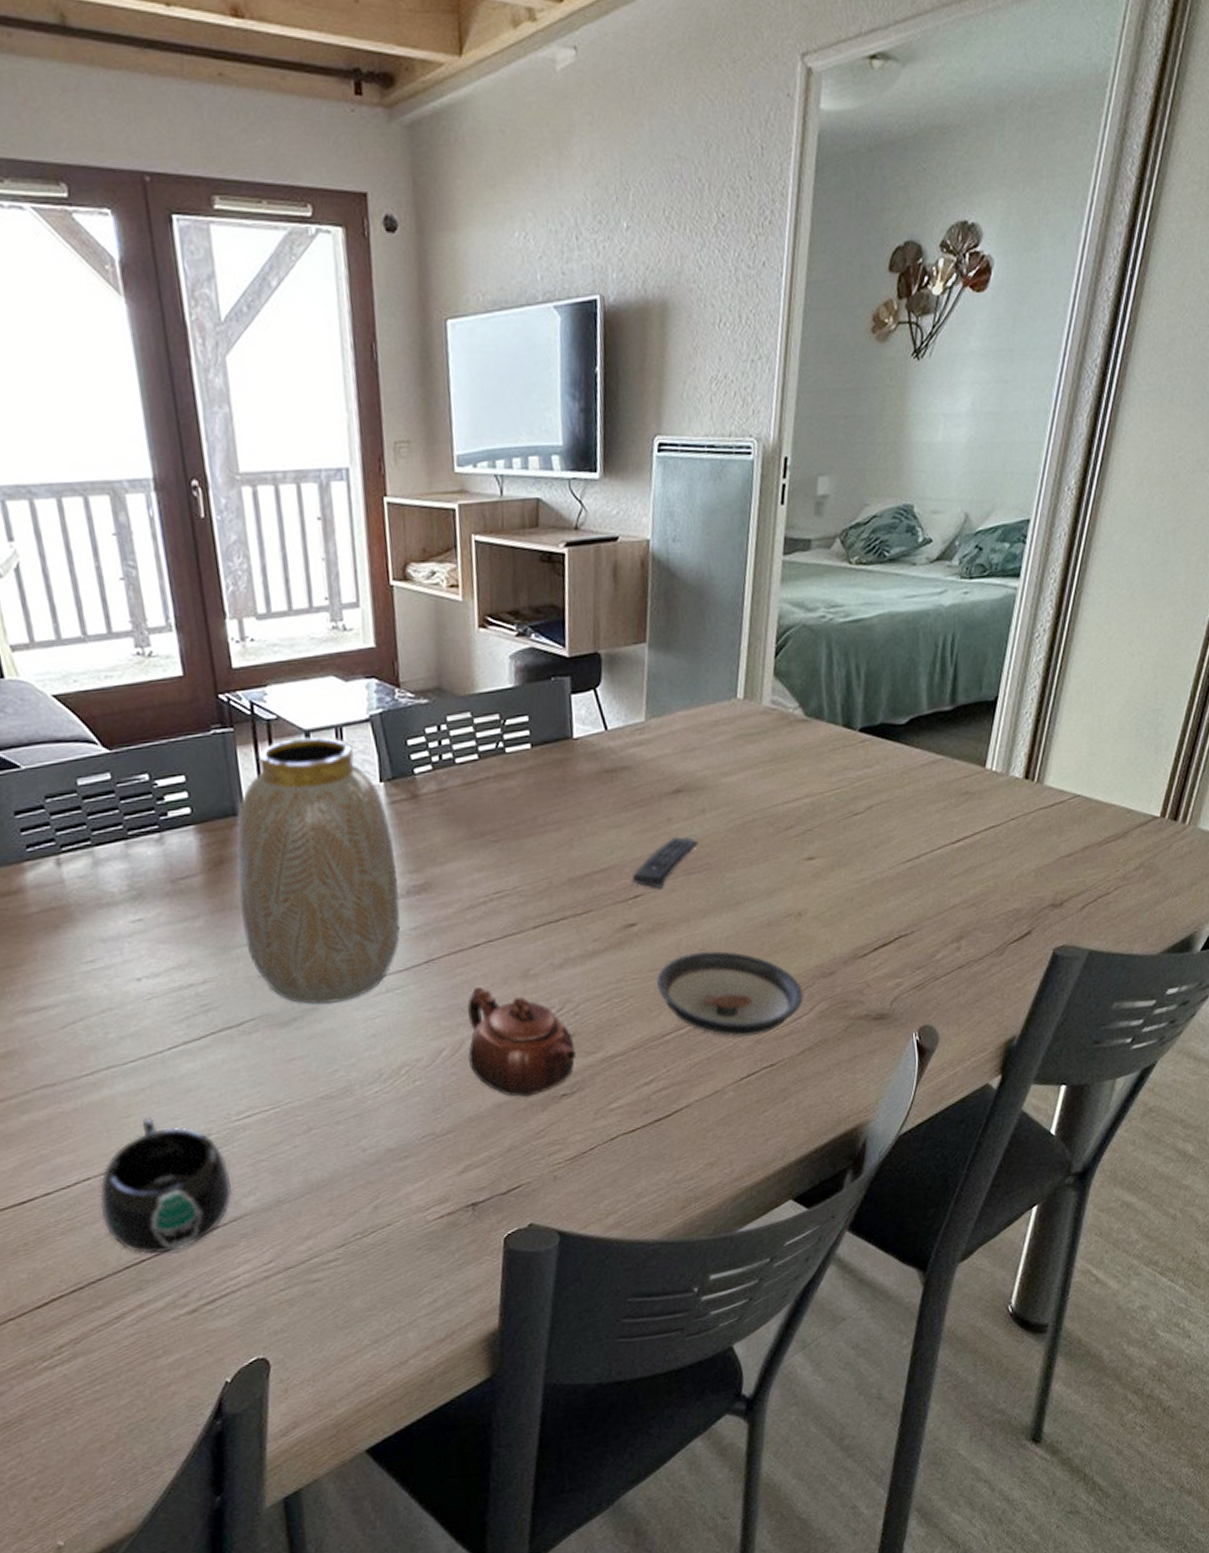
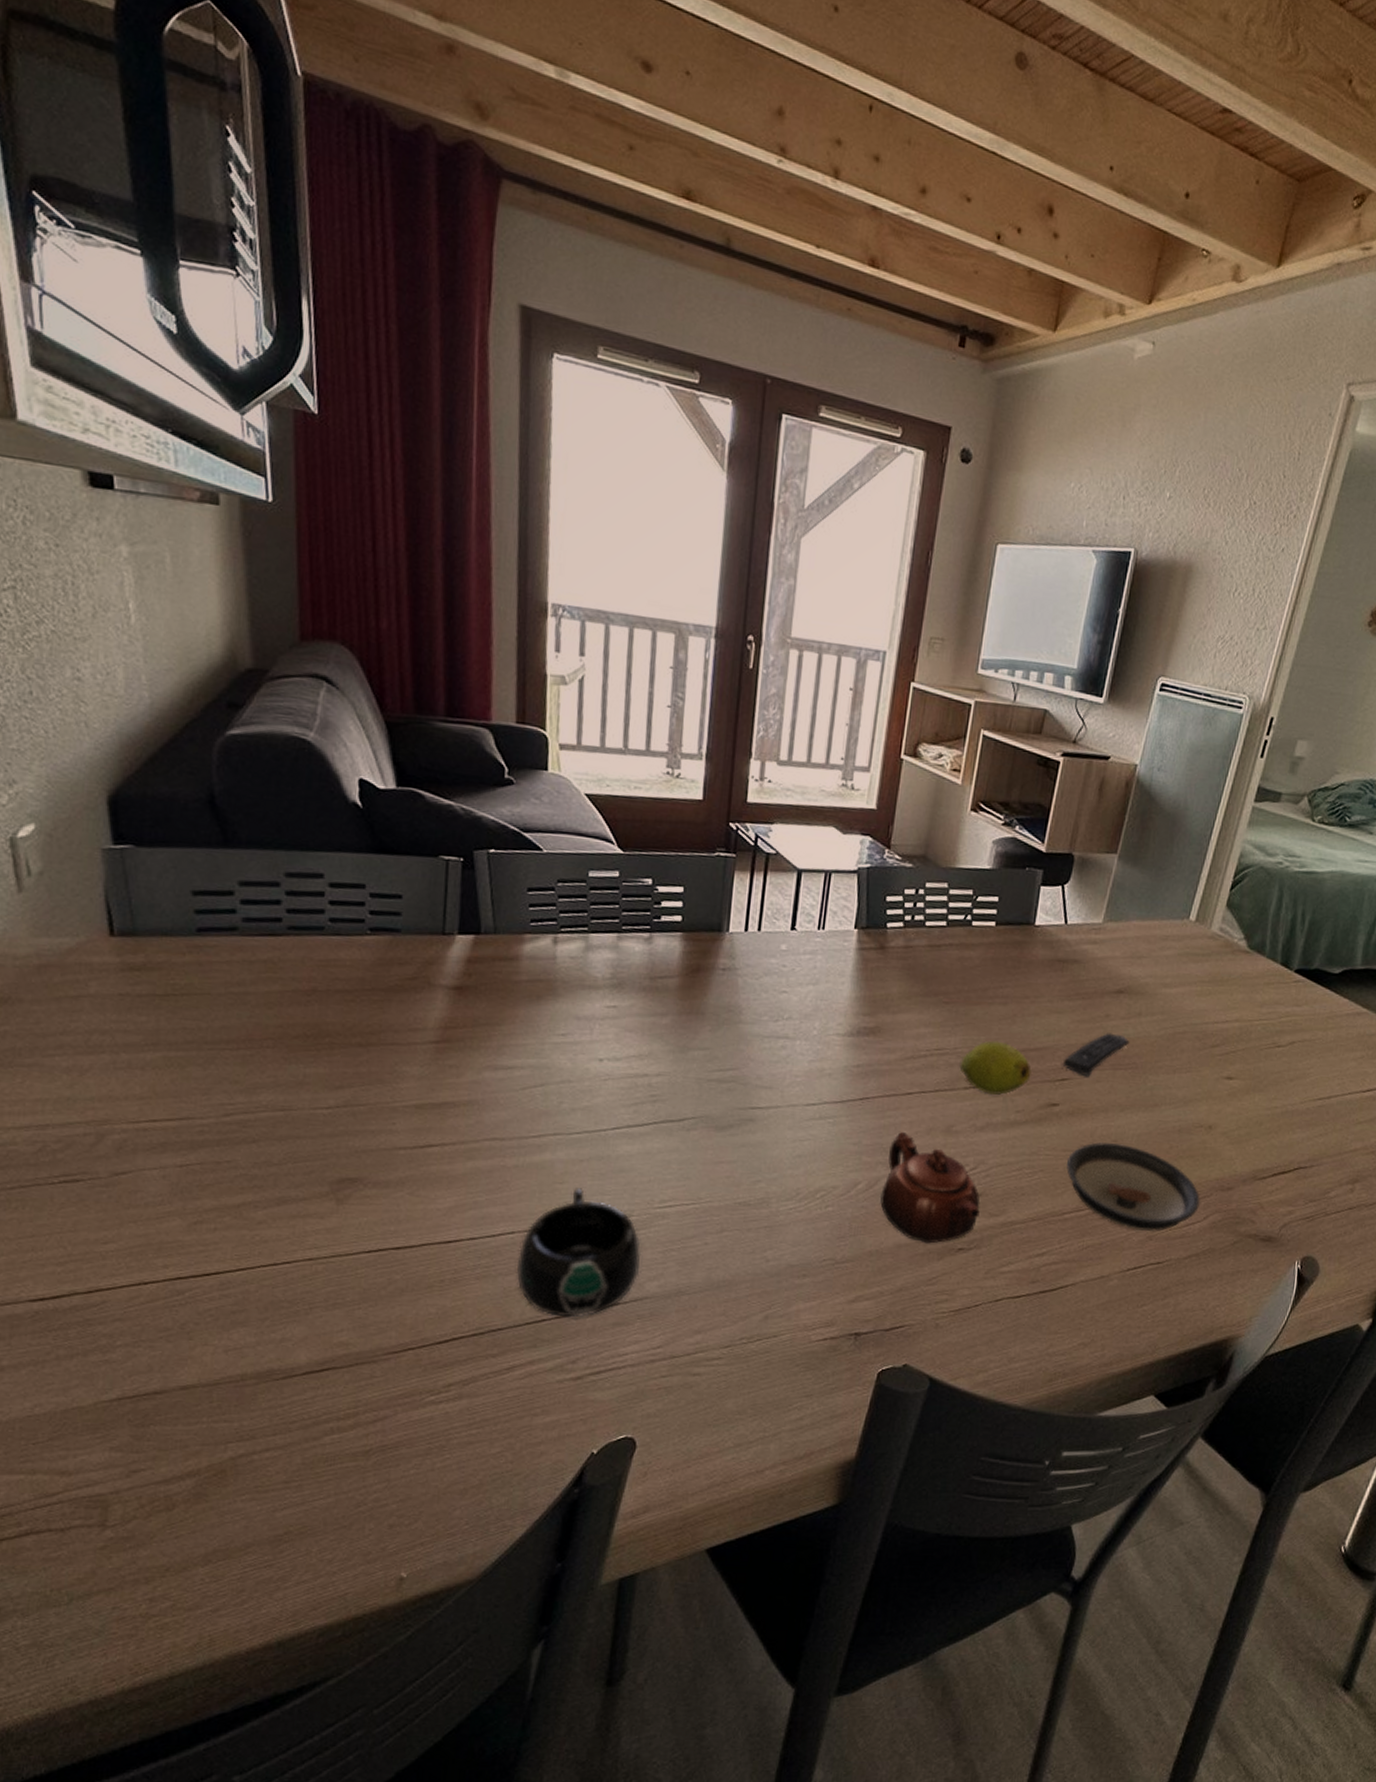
vase: present [236,736,401,1004] -> none [703,874,855,1119]
fruit: none [524,870,601,929] -> present [960,1040,1031,1095]

